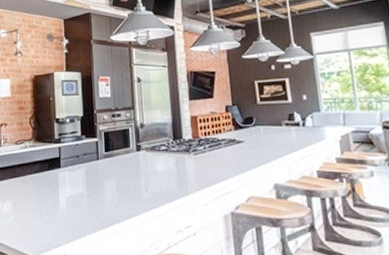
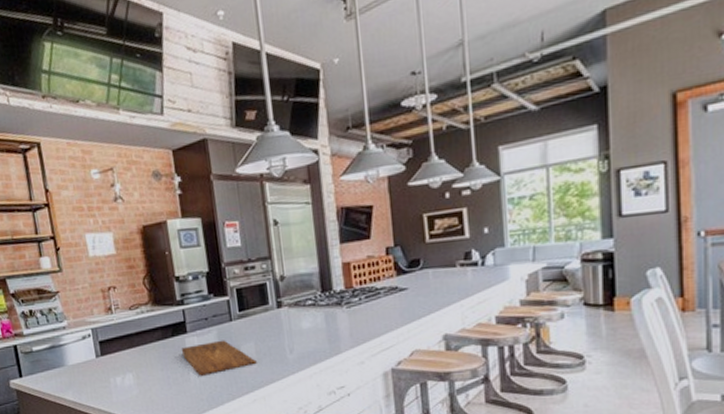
cutting board: none [54,176,117,209] -> present [181,340,257,377]

